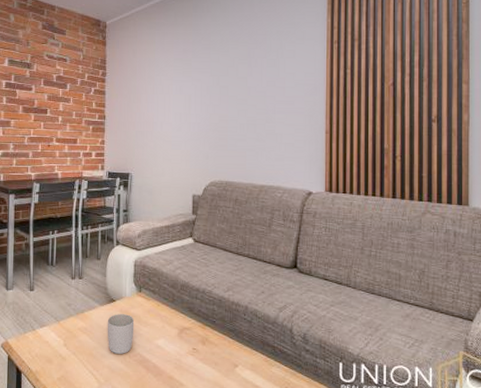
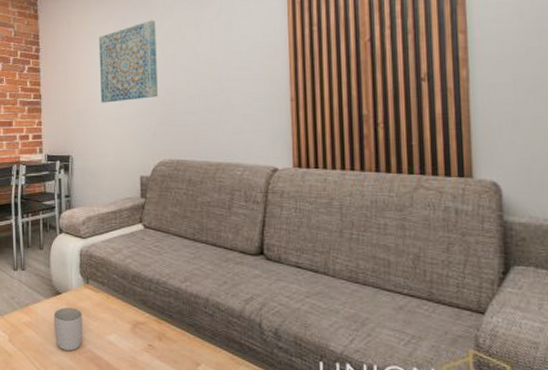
wall art: none [160,54,213,127] -> present [98,20,158,103]

